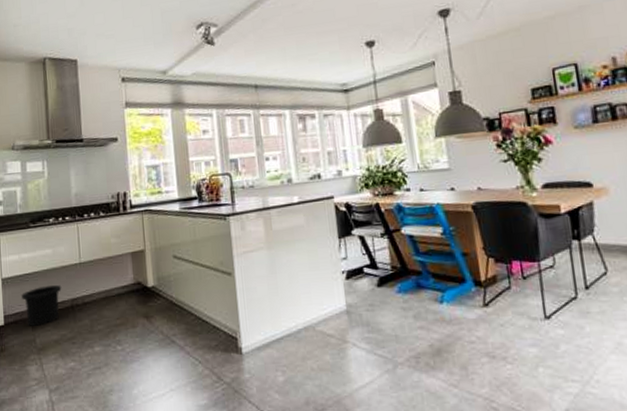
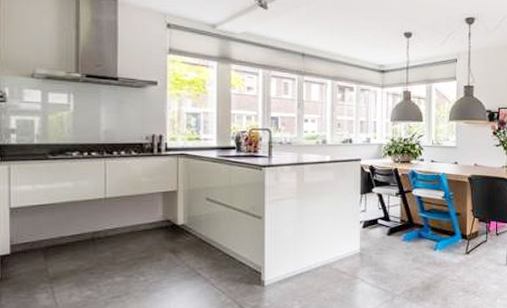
trash can: present [22,285,62,326] -> none [34,218,82,256]

